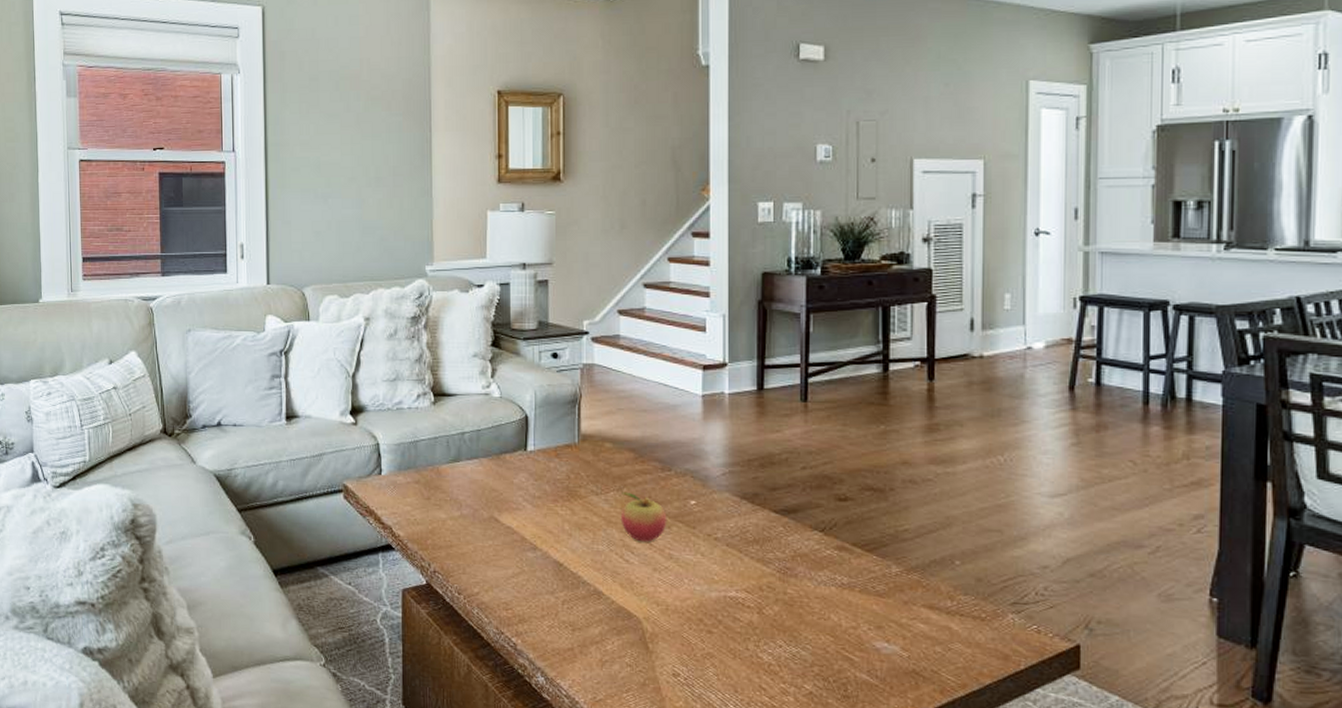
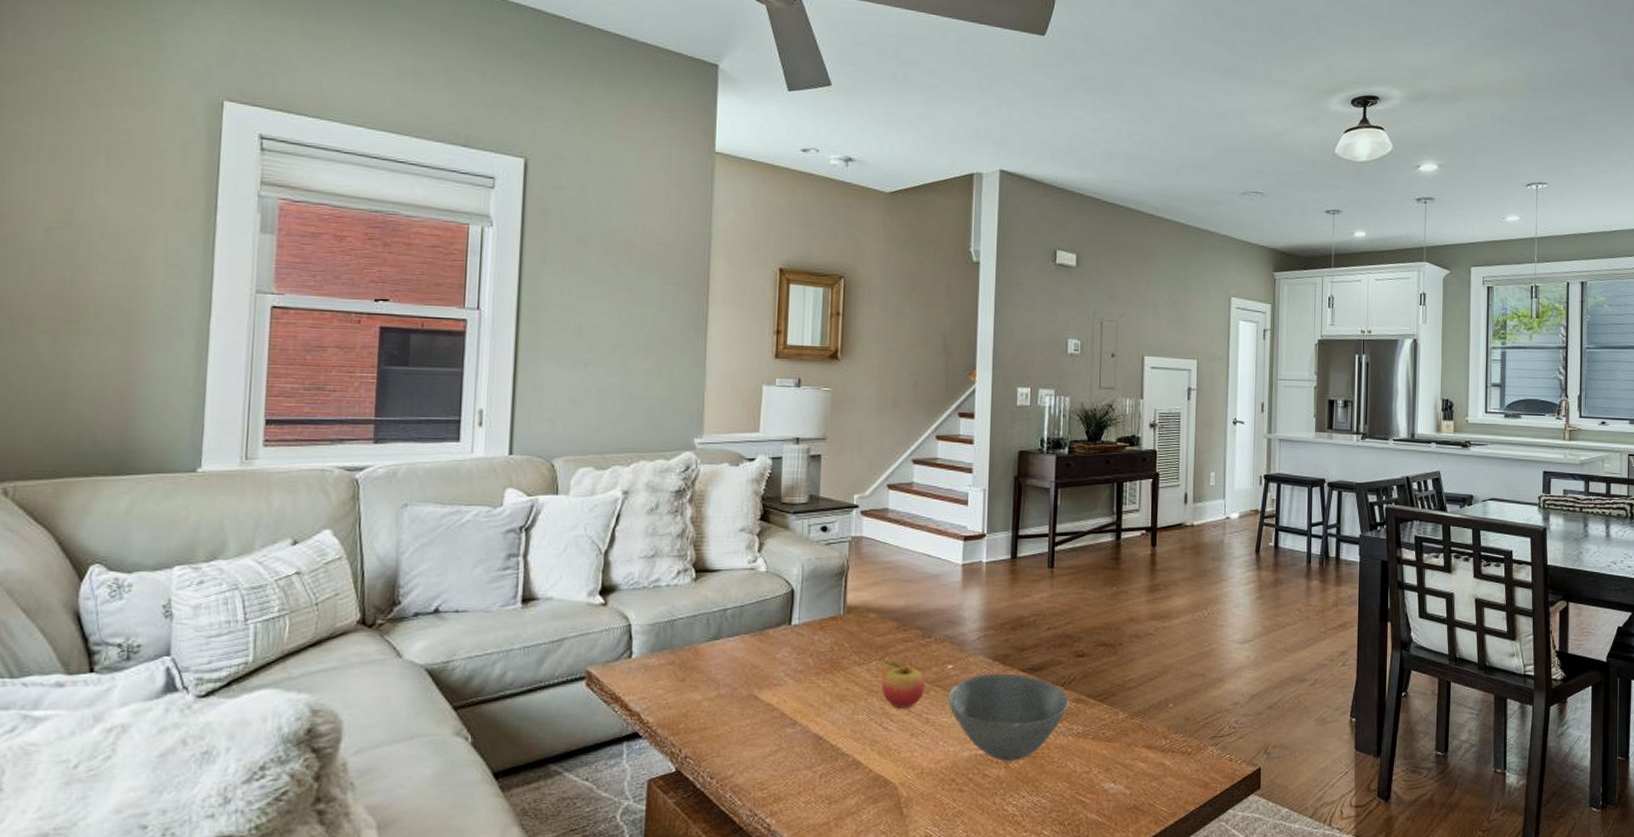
bowl: none [690,512,830,607] -> present [947,673,1069,761]

